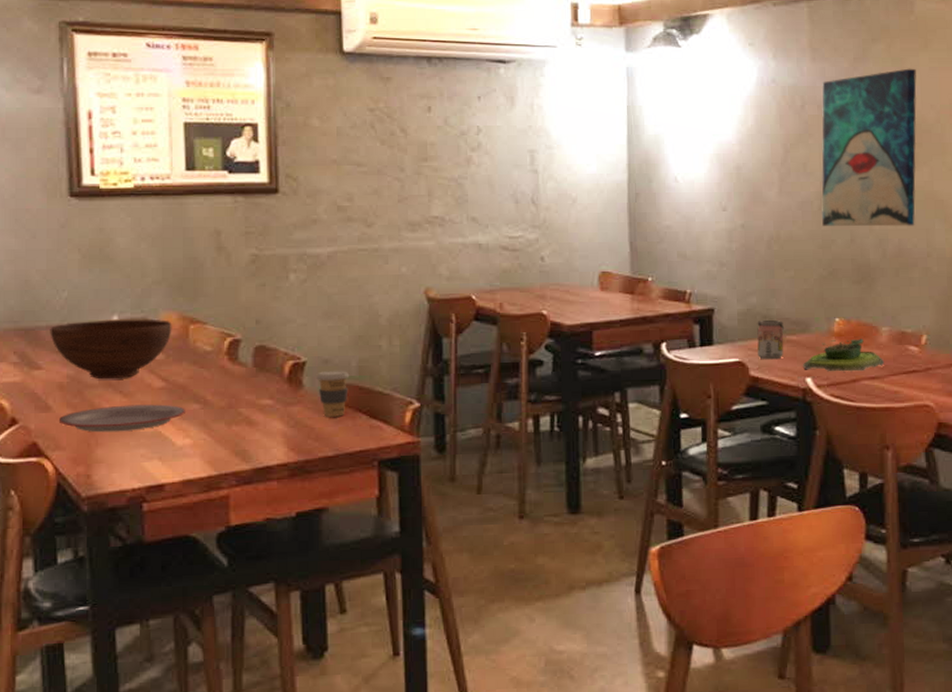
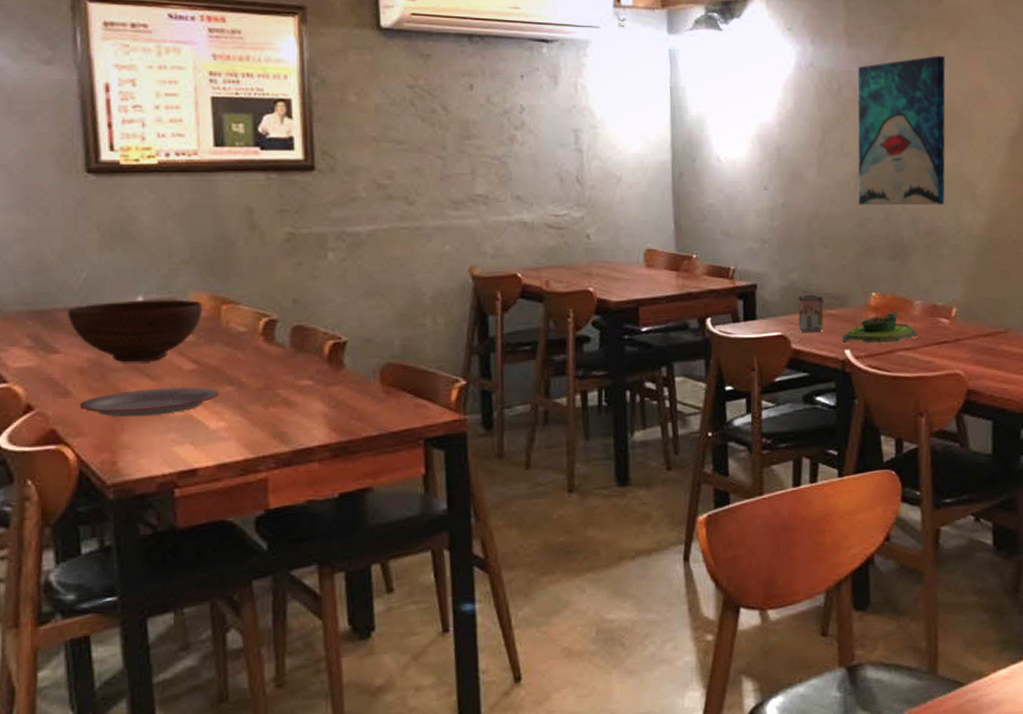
coffee cup: present [315,370,350,417] -> none [357,349,393,397]

